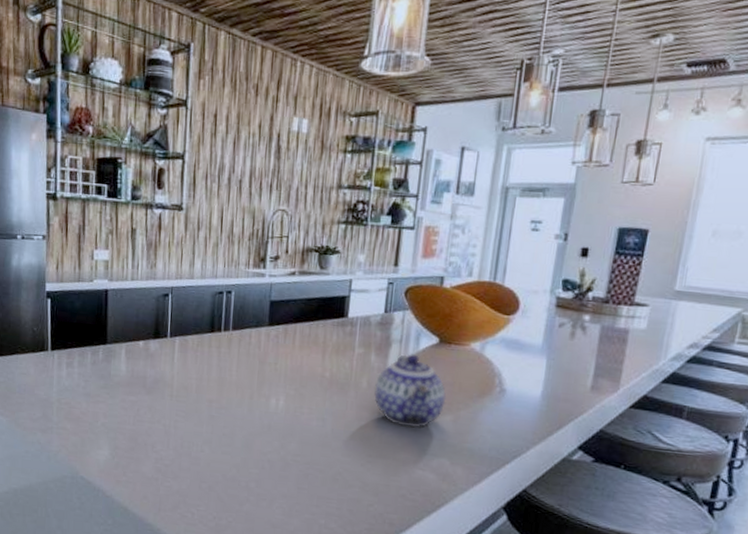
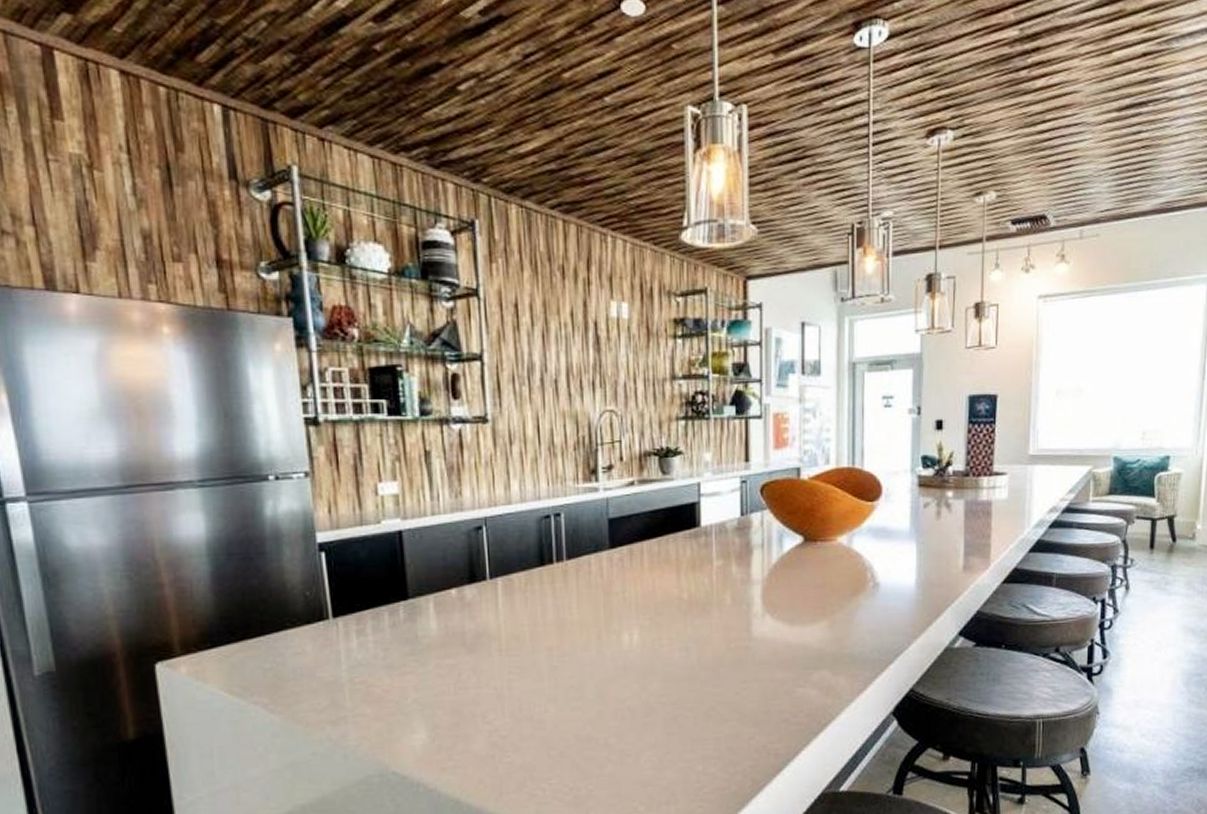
teapot: present [374,354,447,428] -> none [740,558,819,642]

